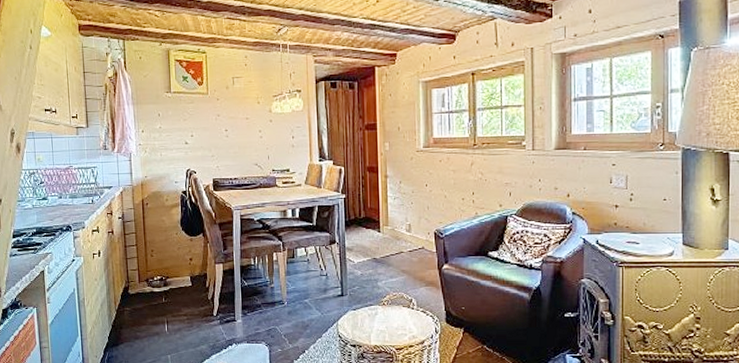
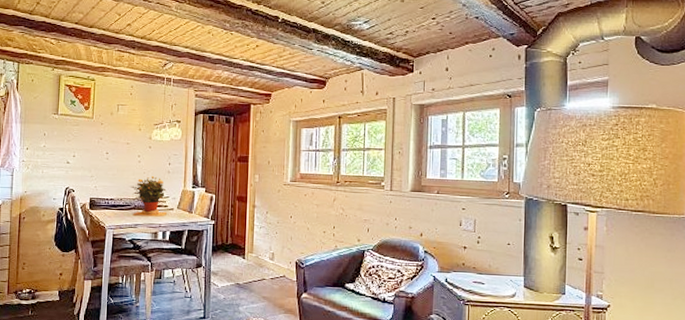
flower arrangement: none [256,152,294,194] -> present [132,176,167,216]

